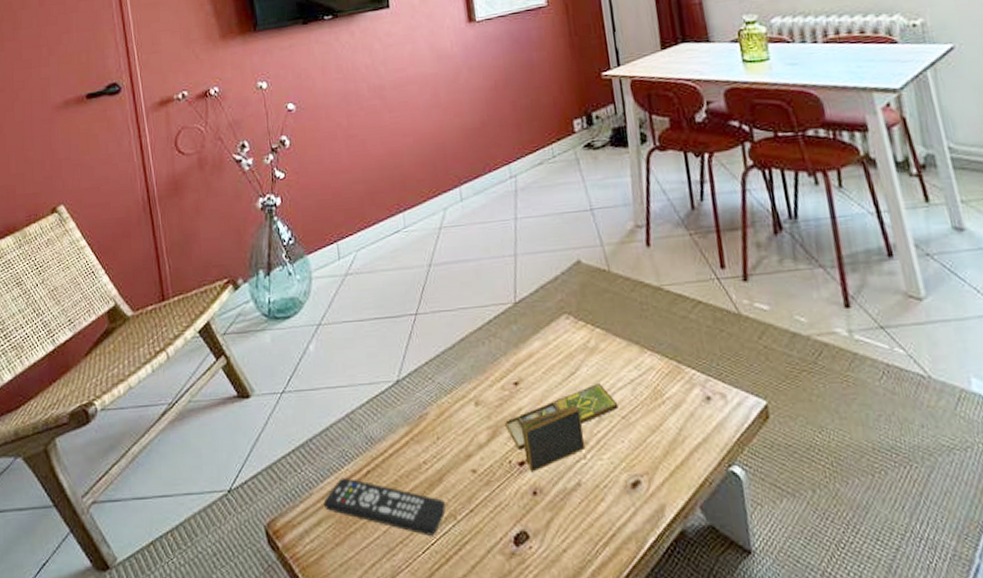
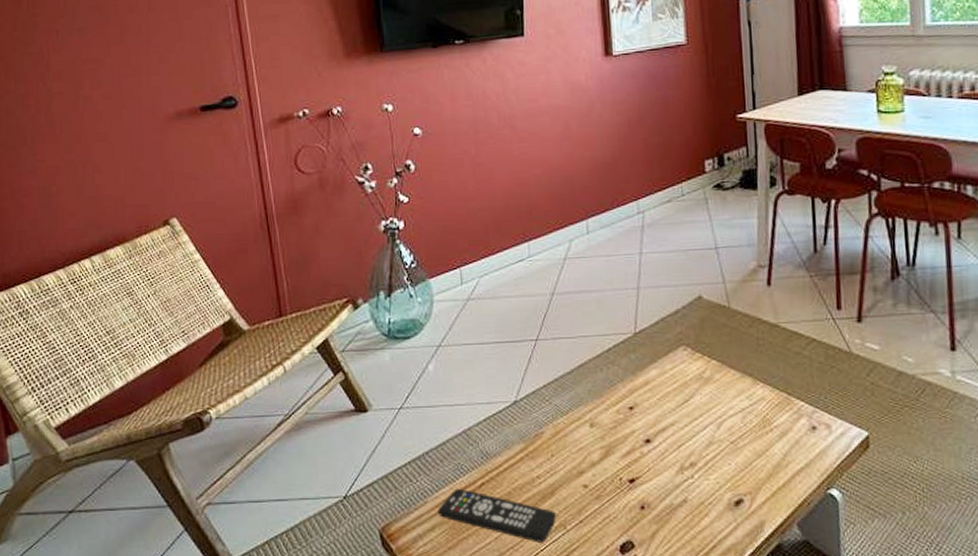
board game: present [505,382,619,472] -> none [618,410,728,489]

